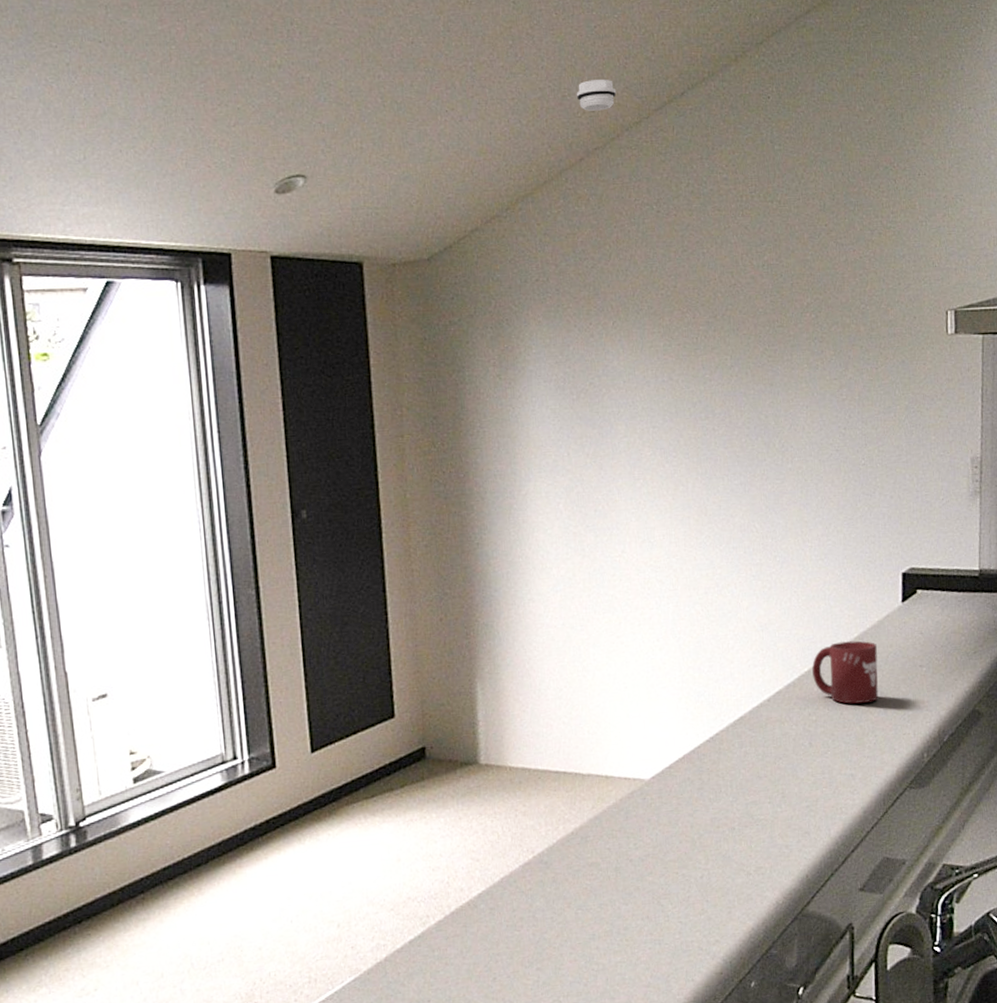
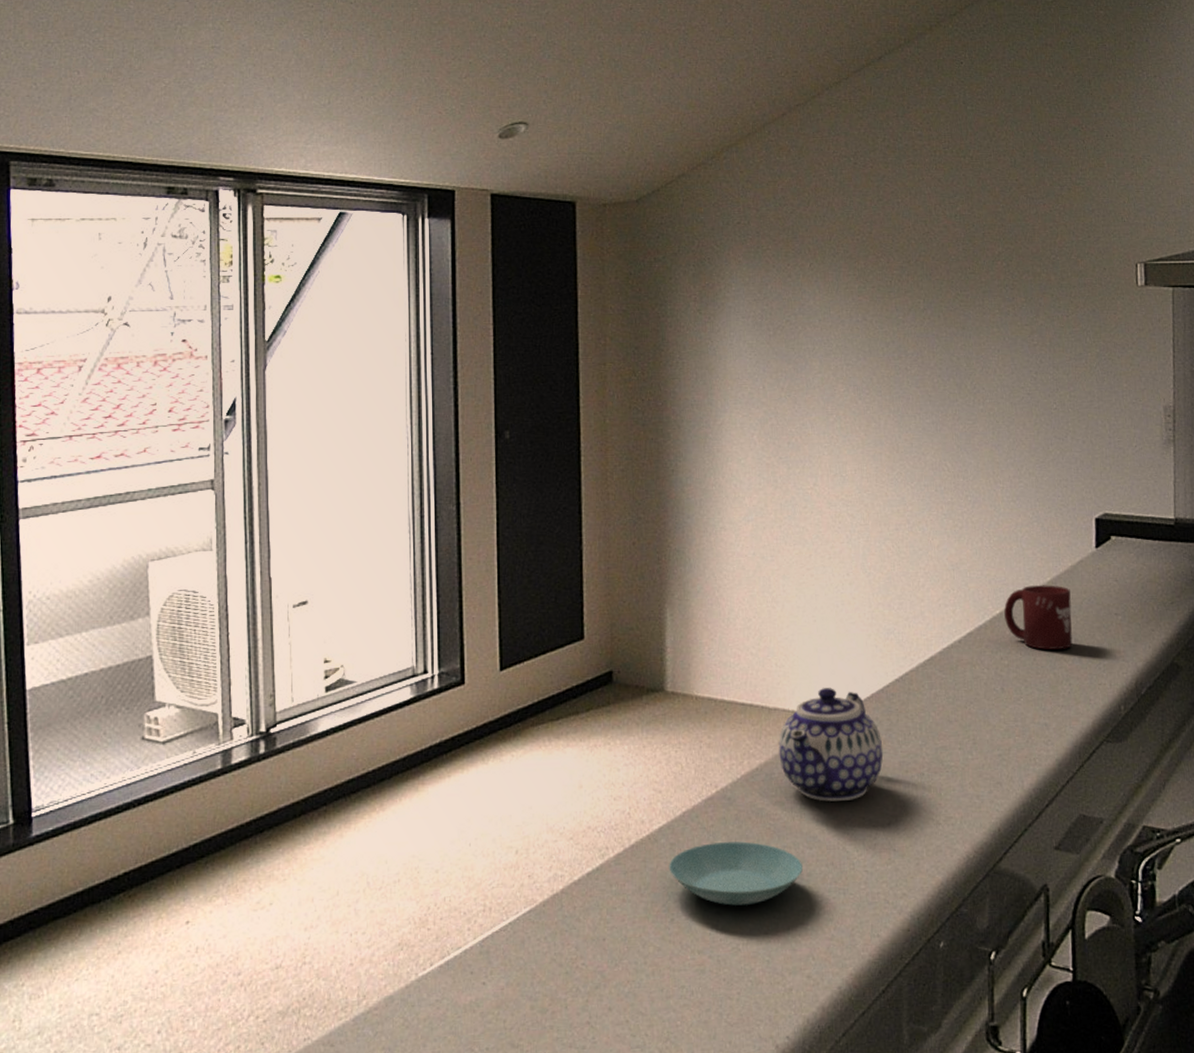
saucer: none [489,902,620,962] -> present [669,841,804,906]
smoke detector: present [576,80,617,111] -> none [780,44,818,71]
teapot: none [593,751,696,860] -> present [778,688,884,802]

